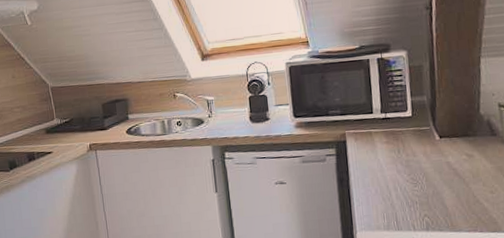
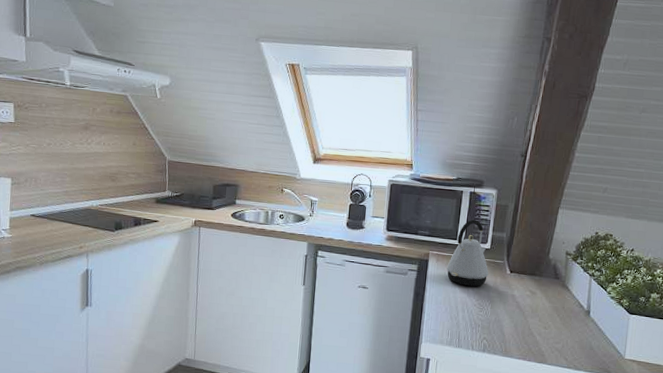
kettle: none [368,87,416,162] -> present [447,219,489,286]

